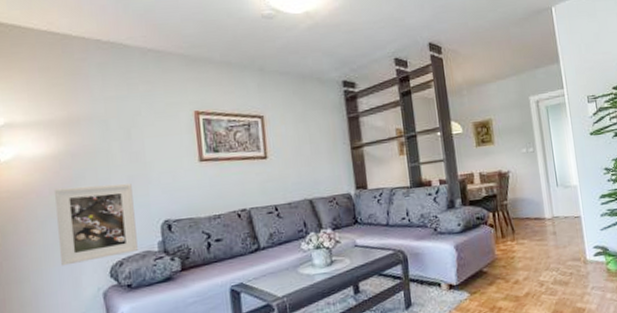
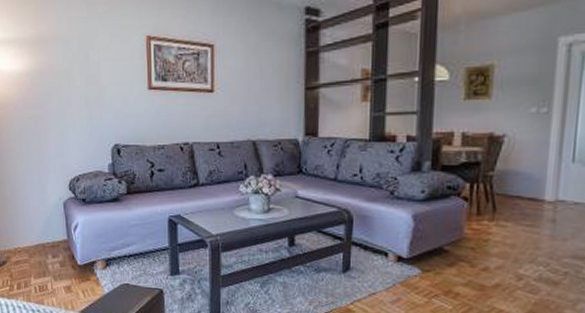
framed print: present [53,183,138,266] -> none [26,104,92,174]

